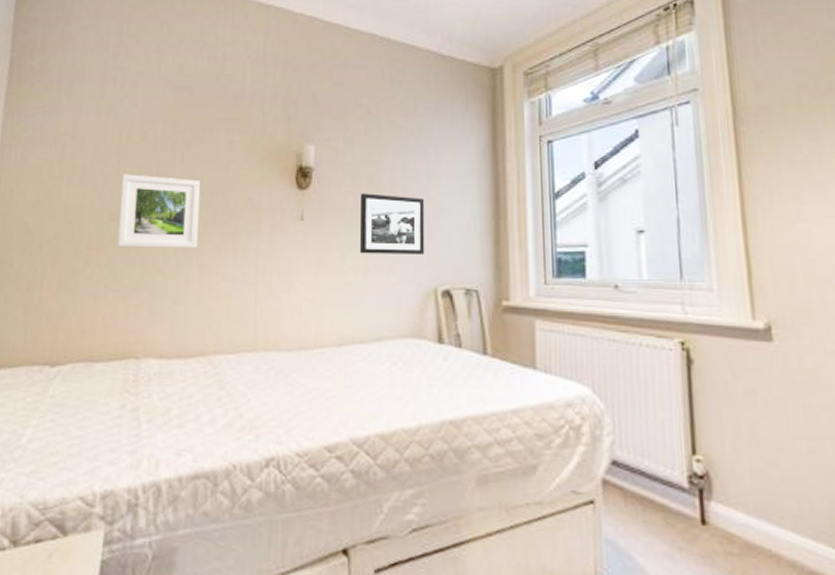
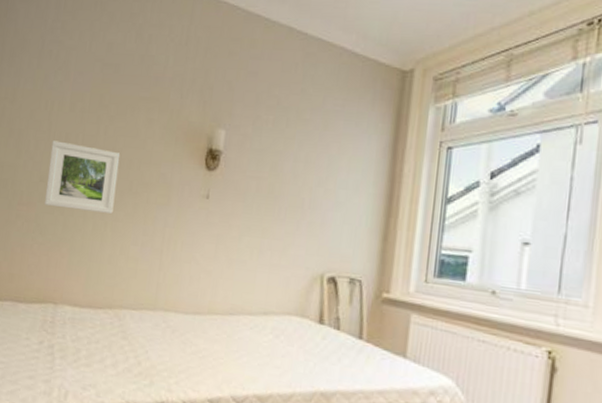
picture frame: present [360,193,425,254] -> none [257,180,322,242]

